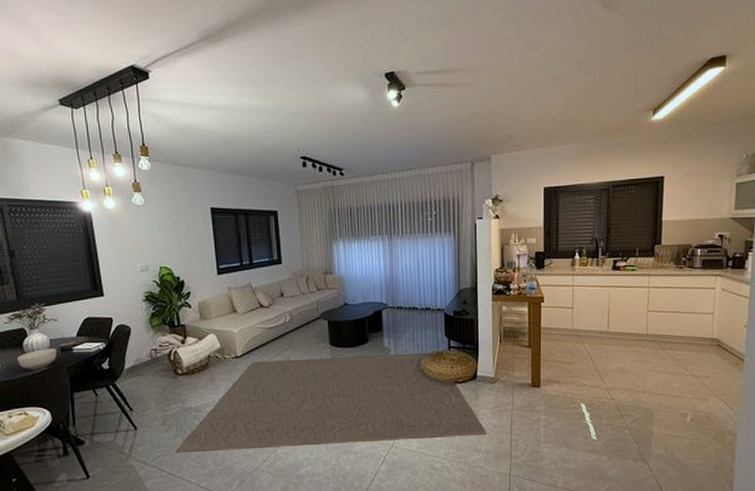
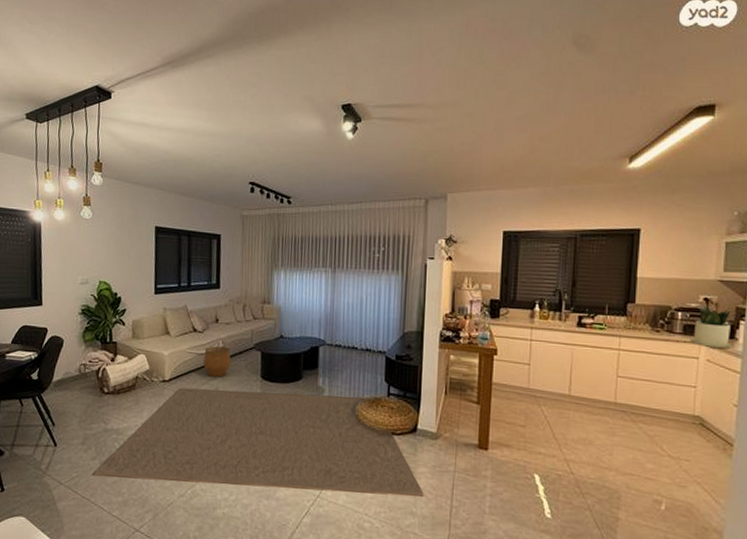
basket: none [273,319,300,349] -> present [203,346,231,378]
planter: none [708,242,742,279] -> present [690,306,732,349]

